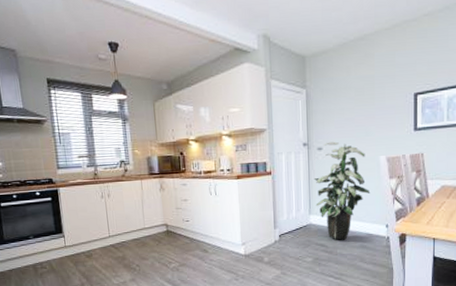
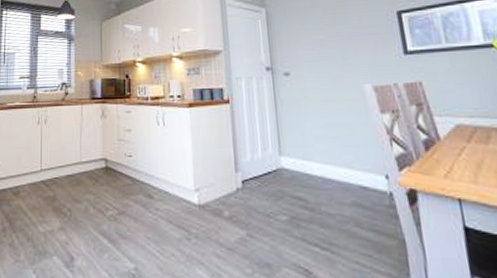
indoor plant: present [313,141,371,240] -> none [281,66,358,193]

